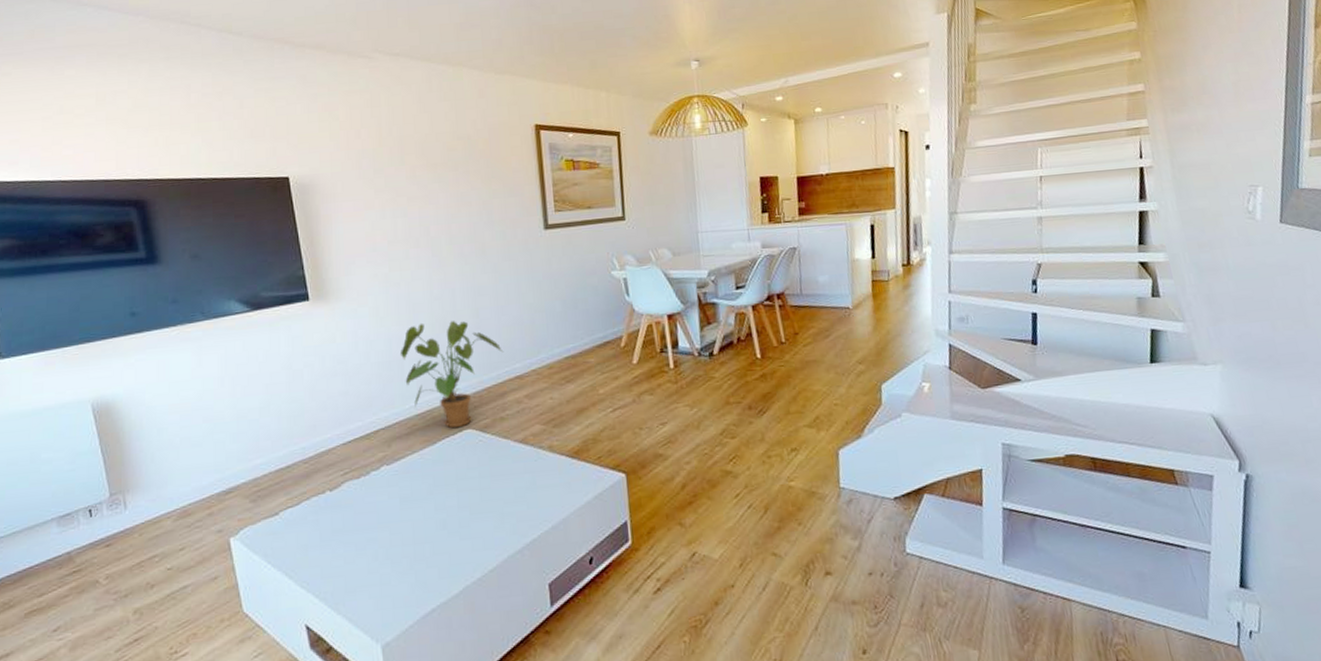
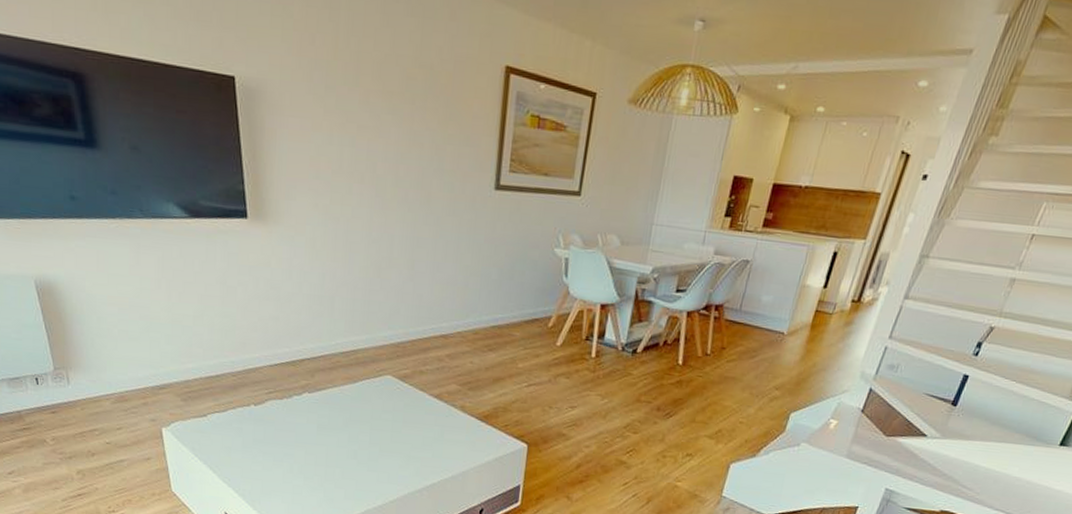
house plant: present [399,321,504,428] -> none [331,263,433,372]

